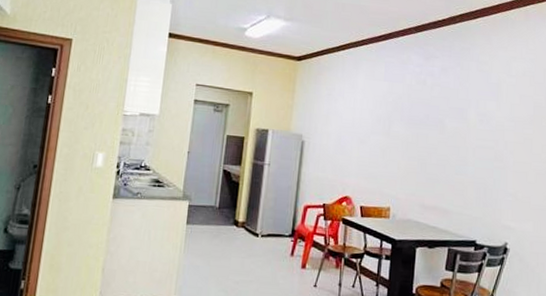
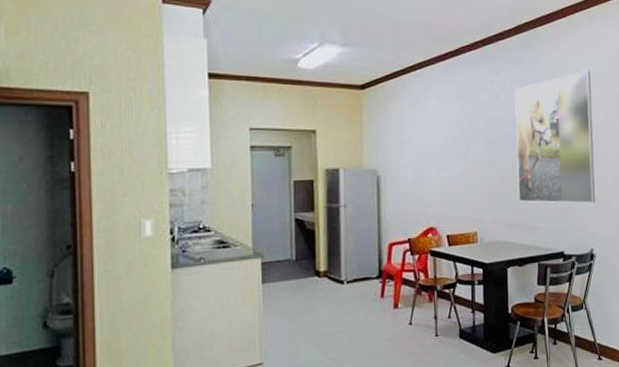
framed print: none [435,65,521,196] -> present [514,70,595,204]

